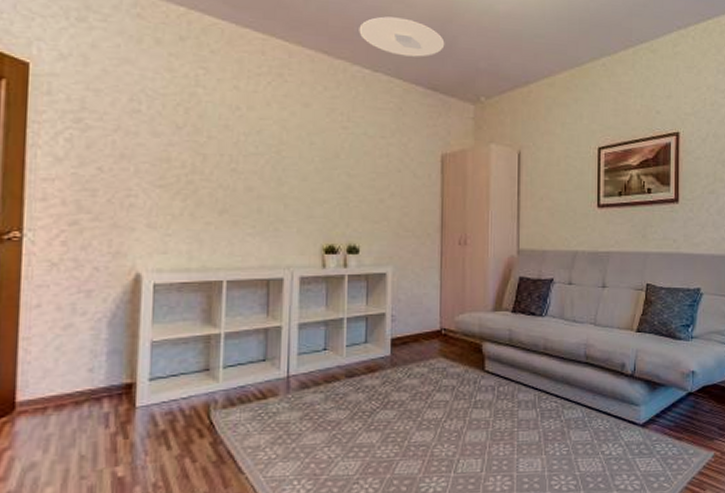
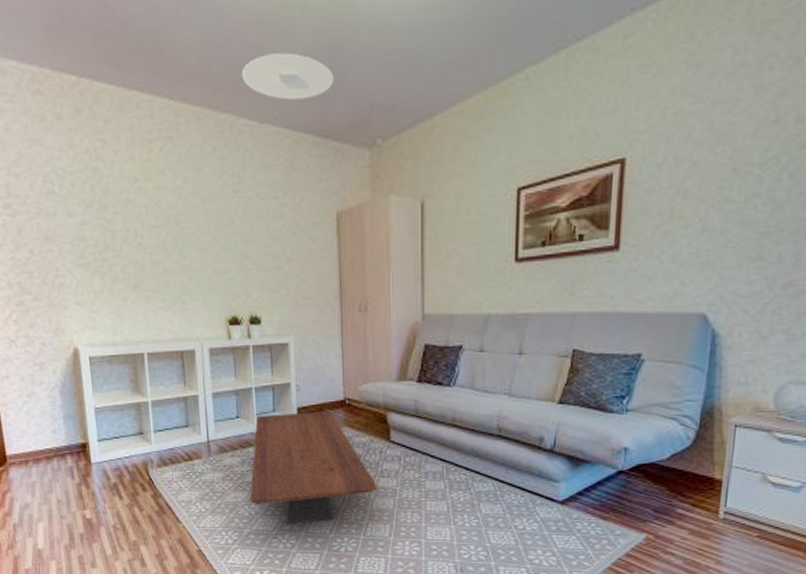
coffee table: none [330,341,471,467] -> present [249,410,378,525]

